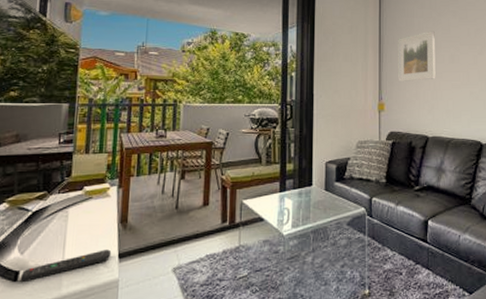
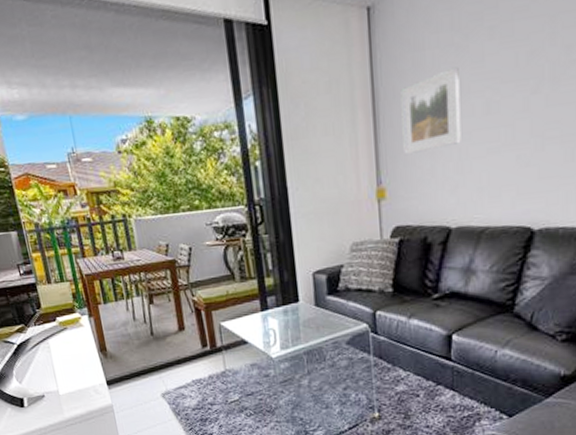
remote control: present [21,249,112,282] -> none [26,377,100,407]

